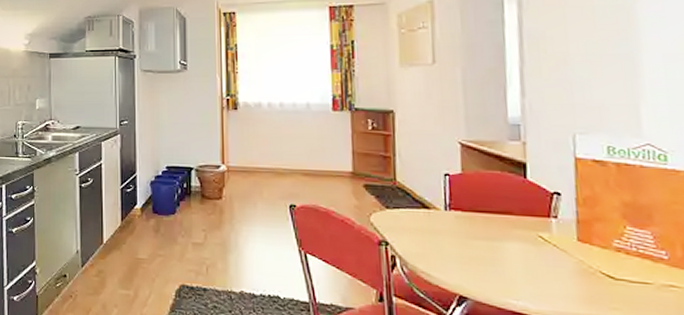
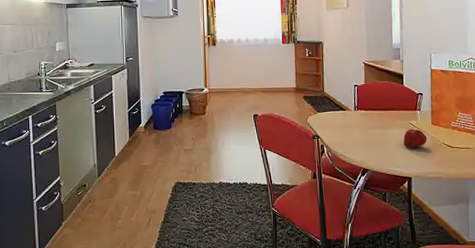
fruit: none [527,244,570,274] -> present [403,129,427,148]

